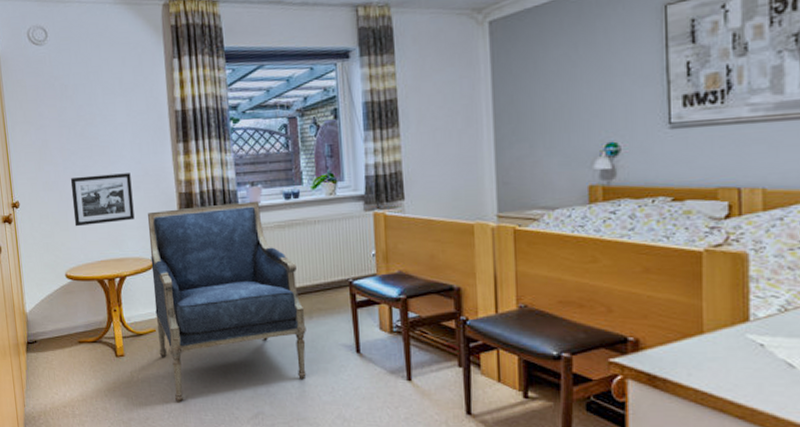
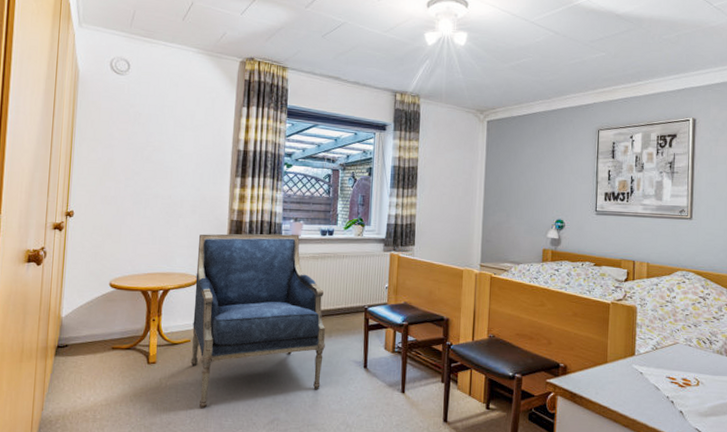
picture frame: present [70,173,135,227] -> none [127,195,189,240]

